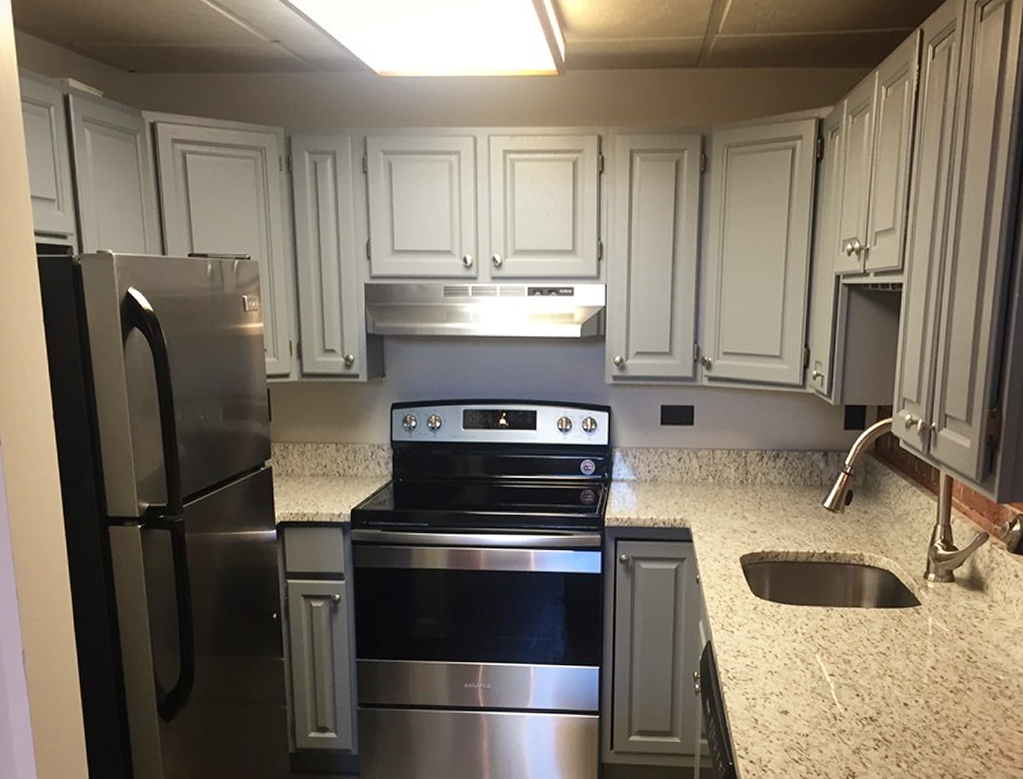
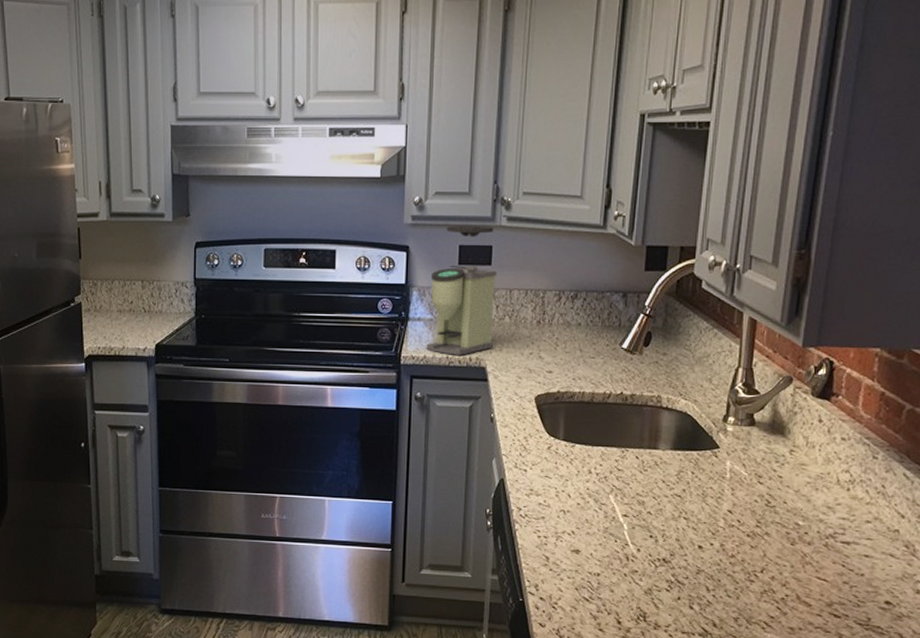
coffee grinder: none [630,386,699,516] -> present [426,226,497,355]

